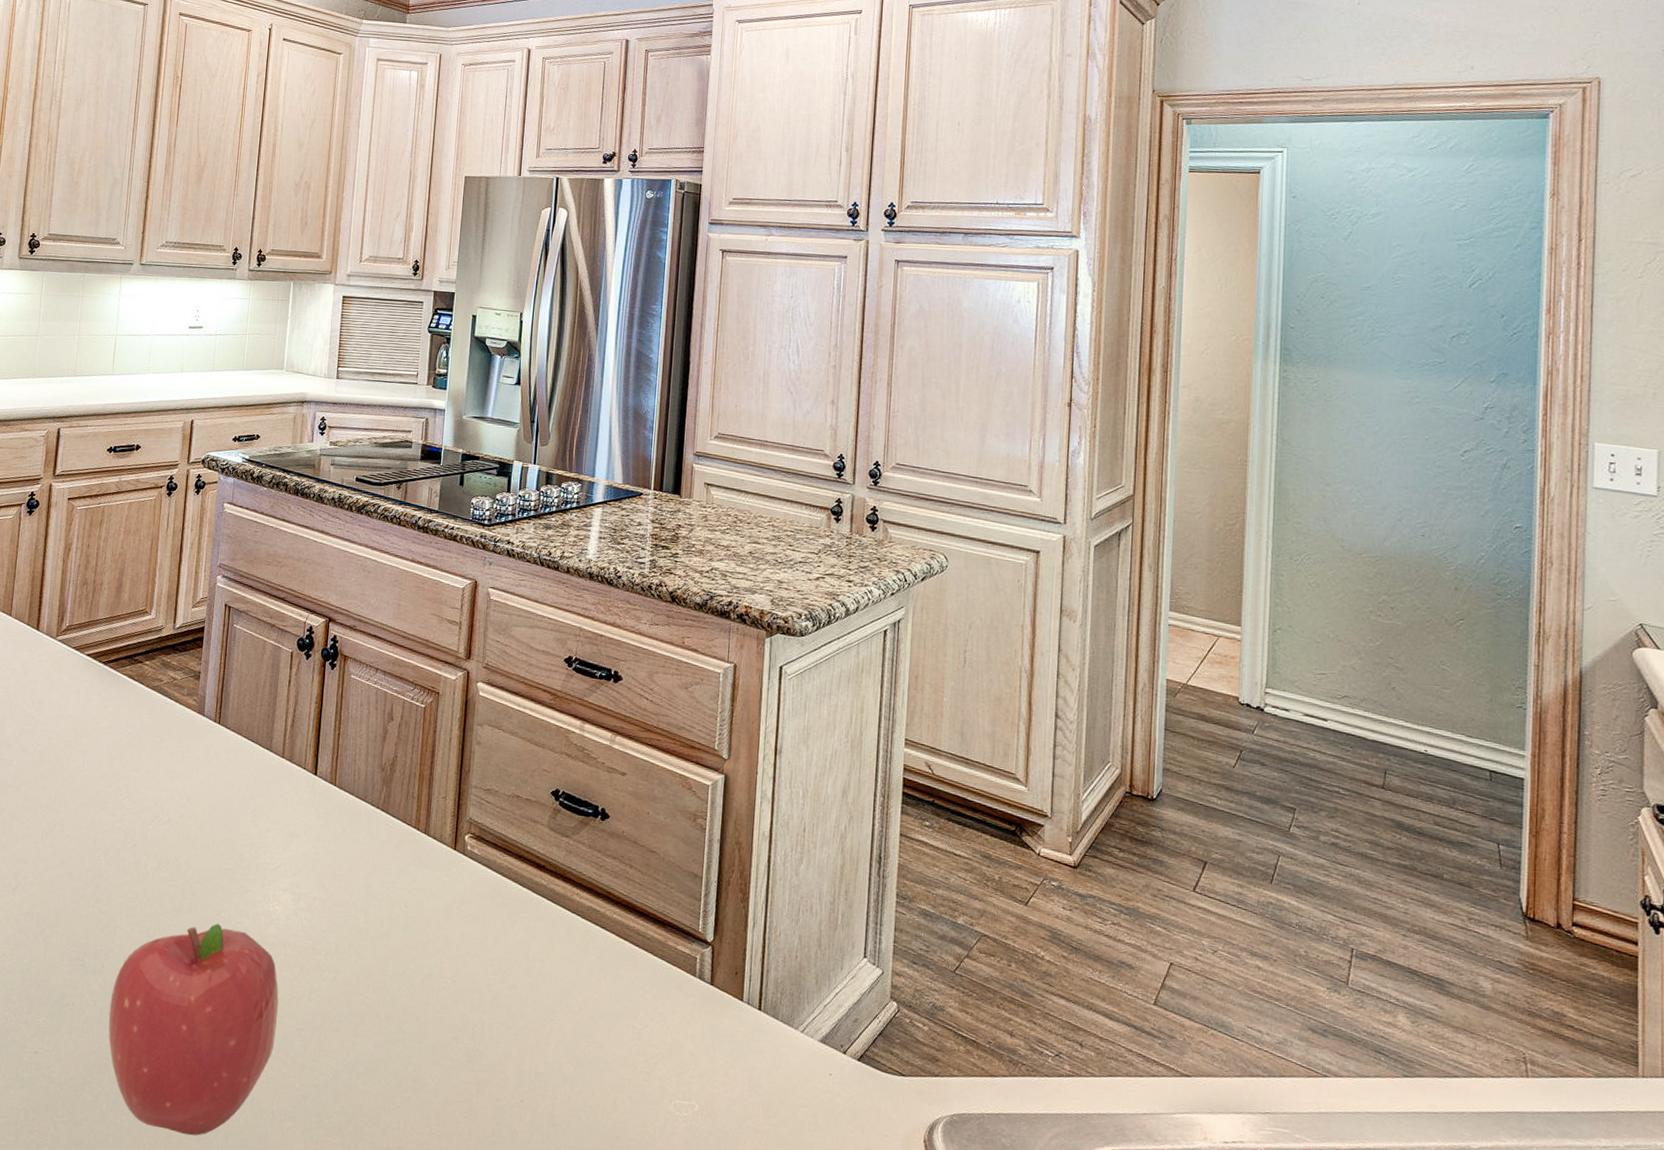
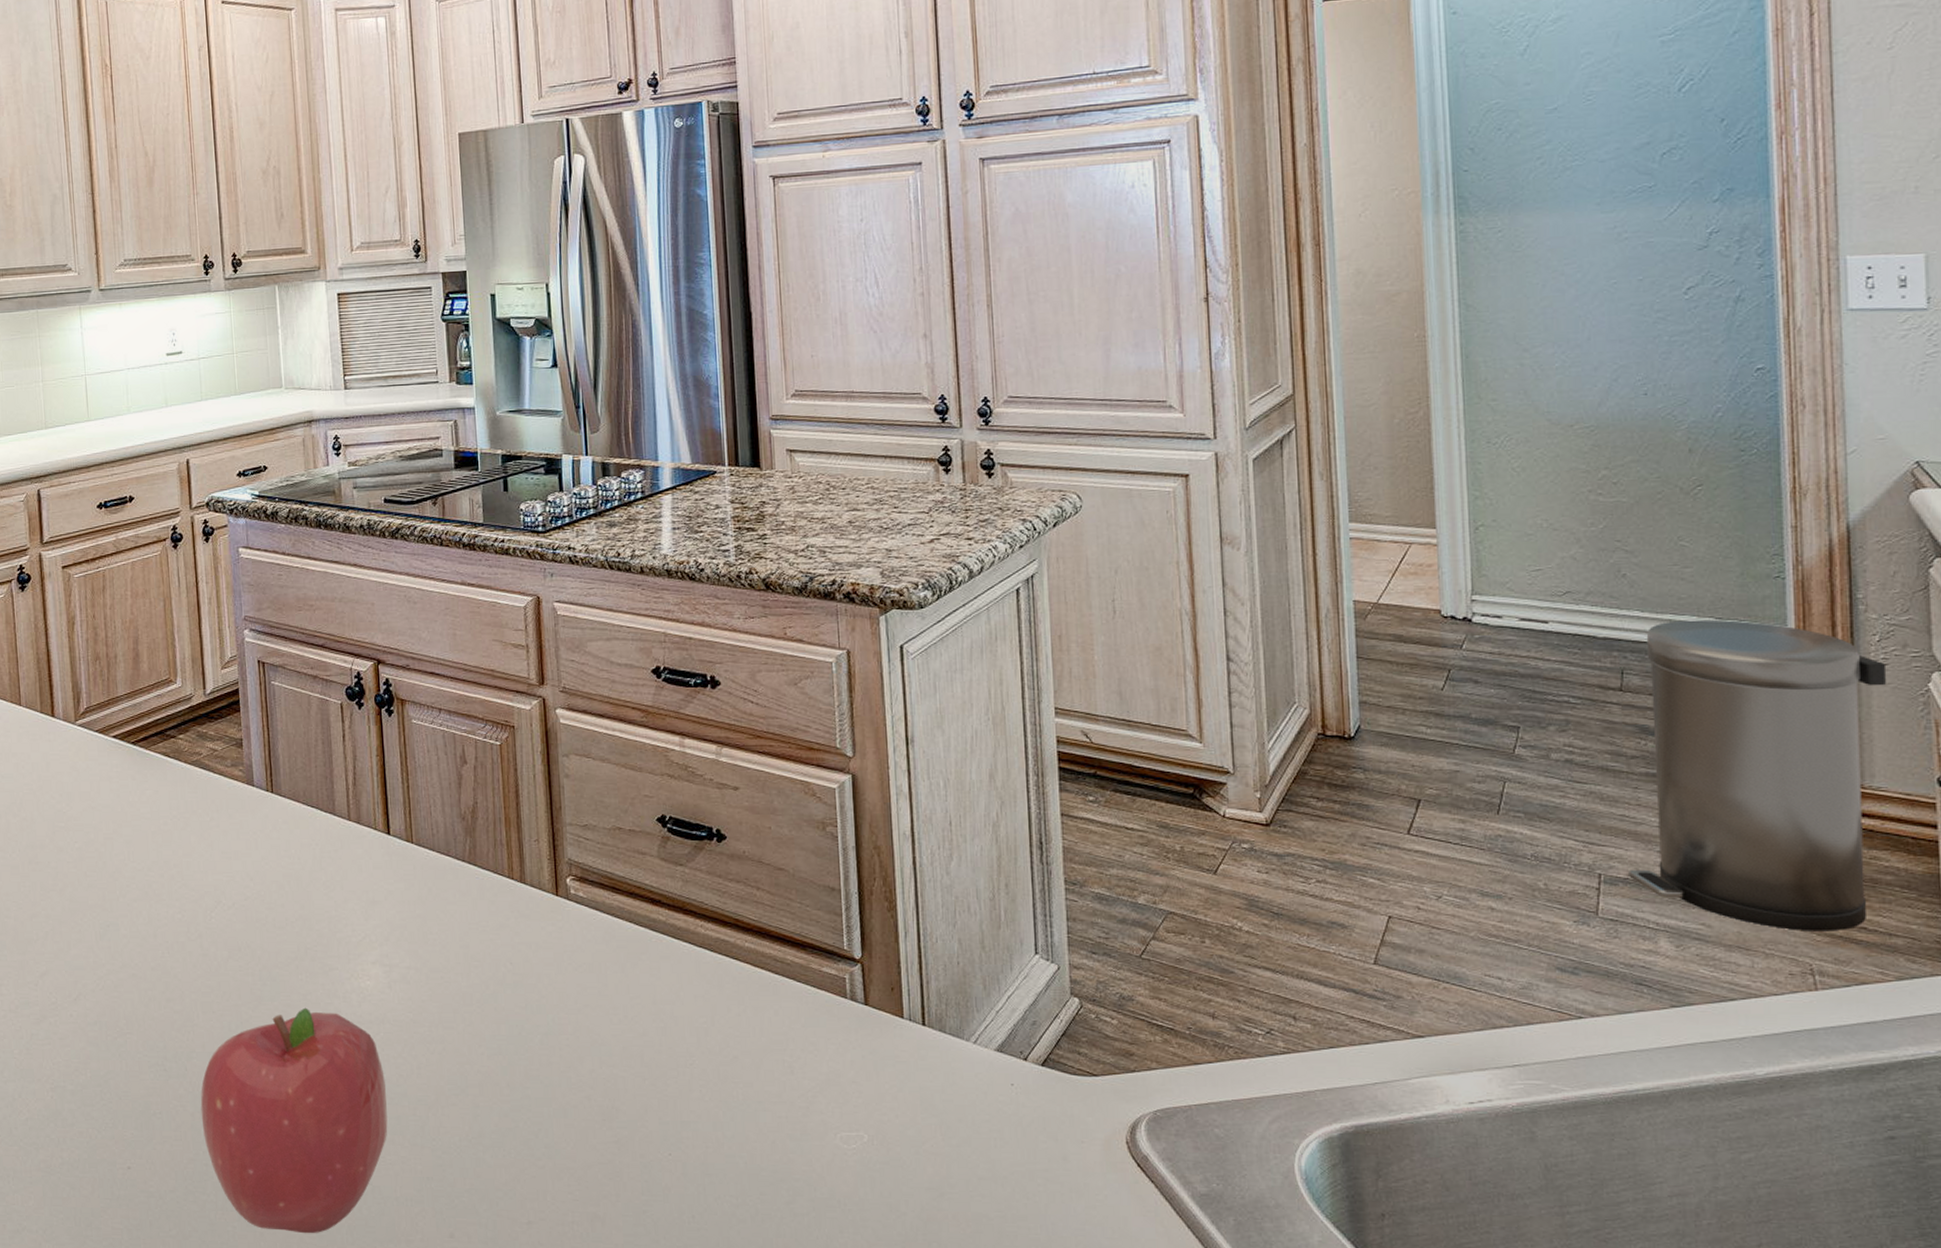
pedal bin: none [1377,733,1605,1026] -> present [1628,619,1887,931]

